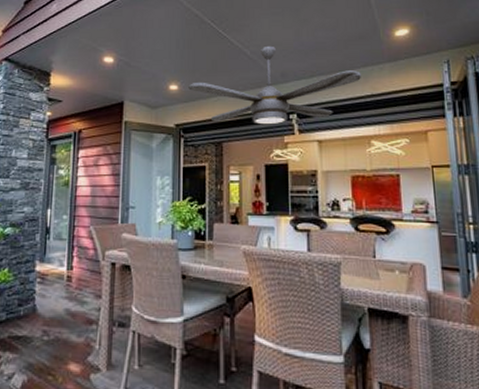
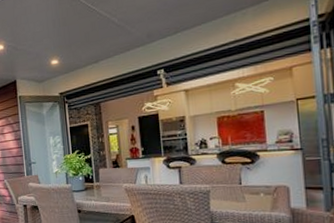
ceiling fan: present [188,45,362,125] -> none [67,10,225,87]

